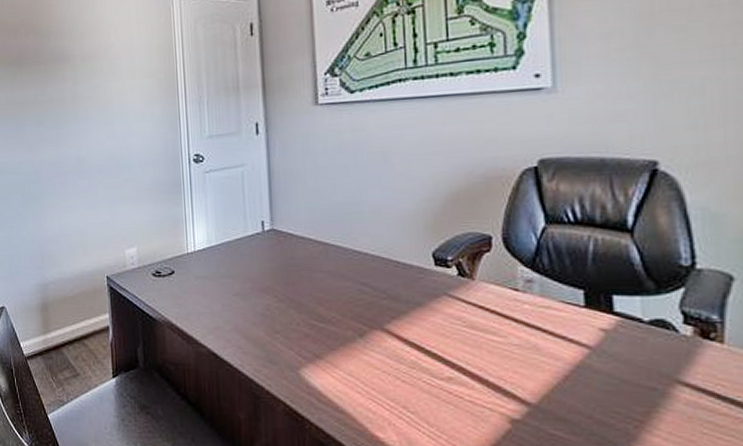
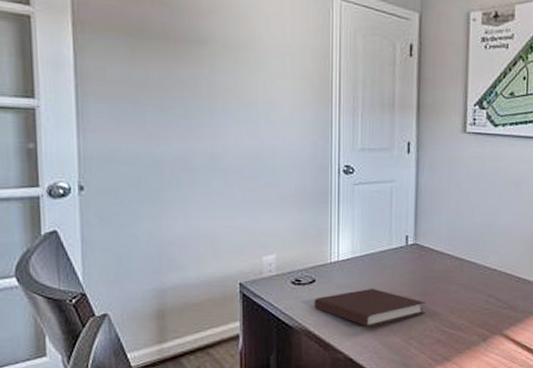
notebook: none [175,278,290,319] -> present [314,288,426,326]

